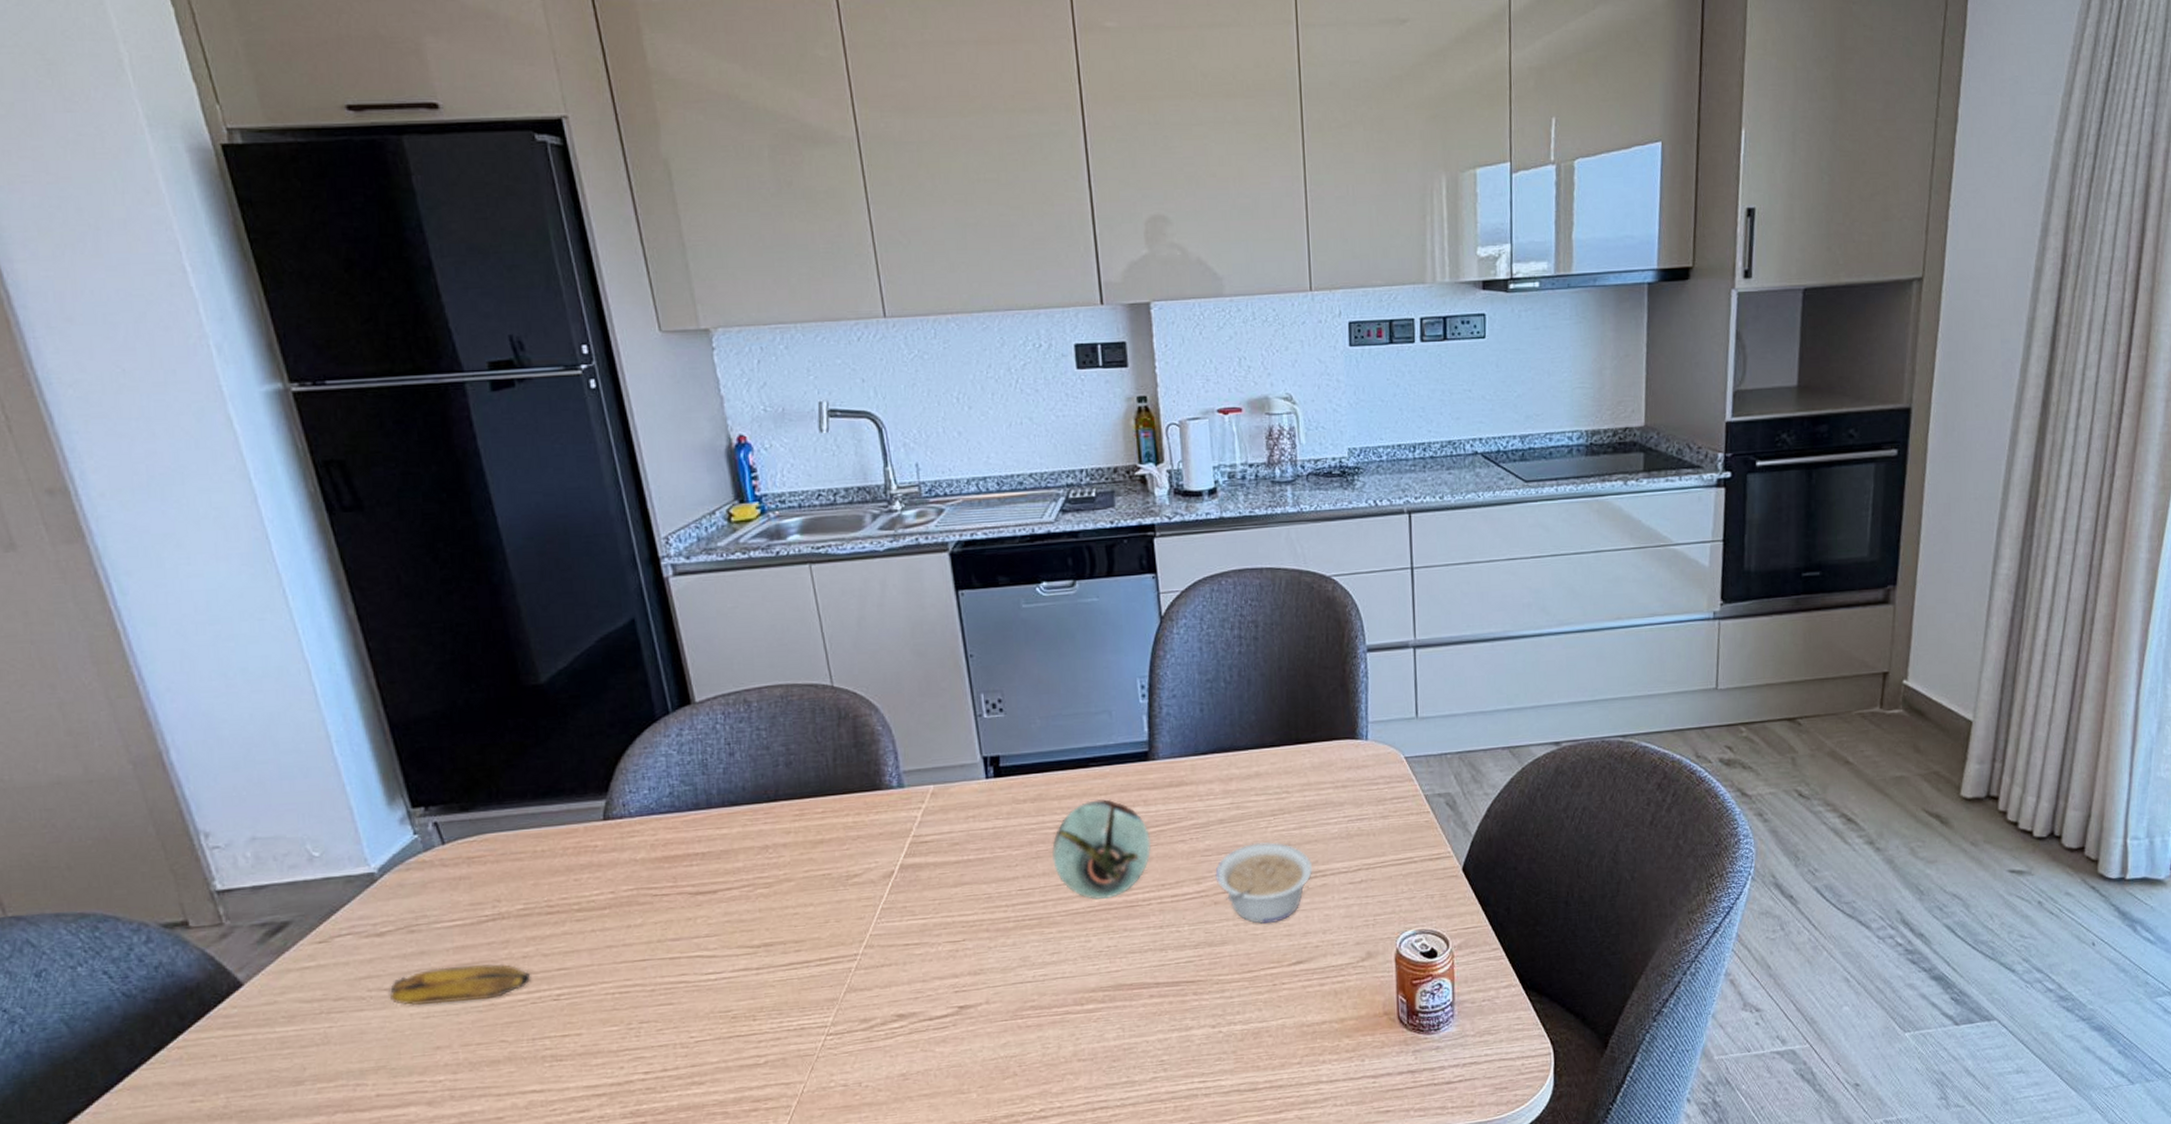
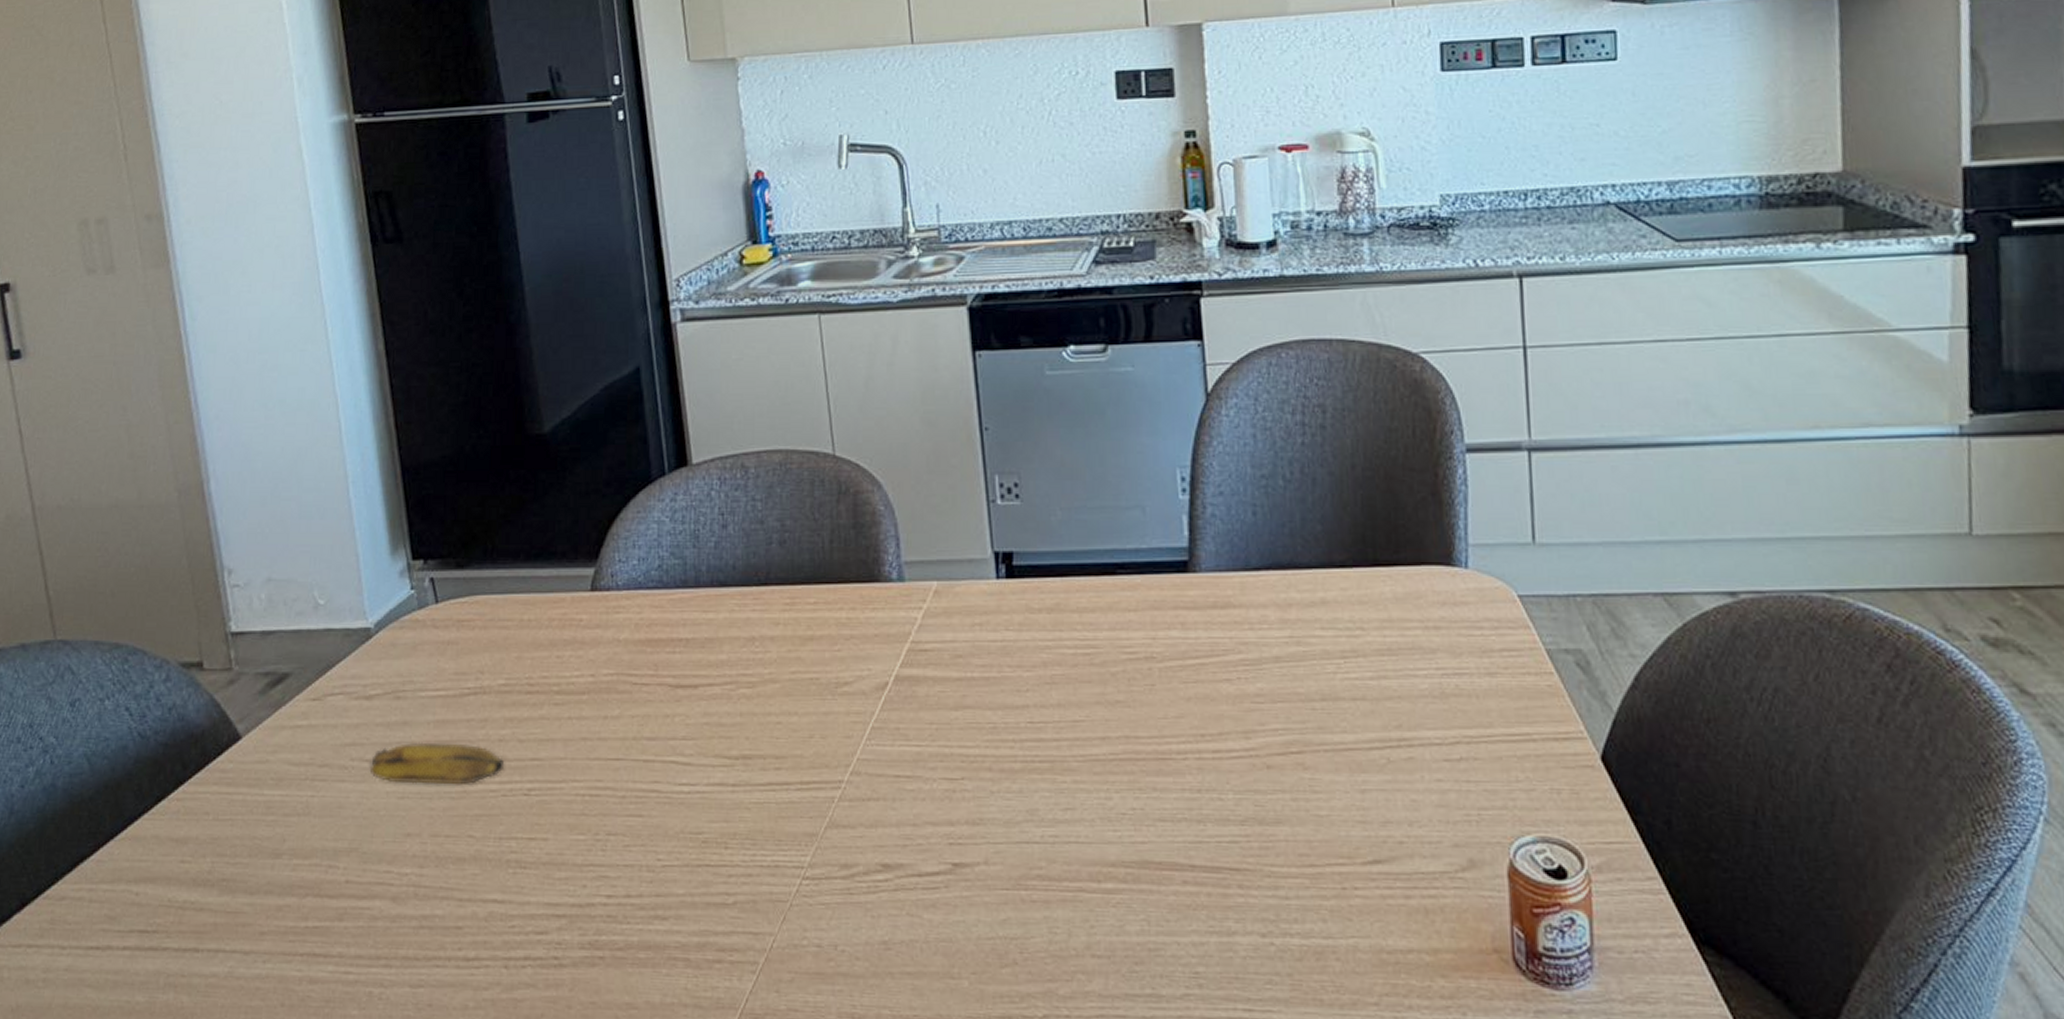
flower: present [1051,799,1151,900] -> none [1068,617,1189,746]
legume: present [1215,842,1312,924] -> none [1268,691,1394,802]

